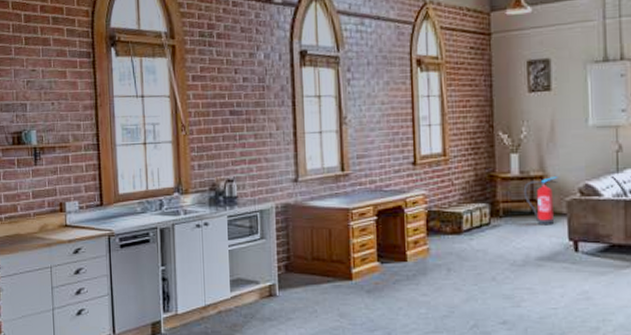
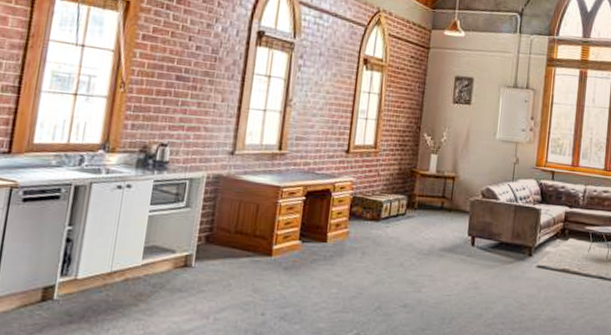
fire extinguisher: present [523,175,559,226] -> none [437,178,467,221]

